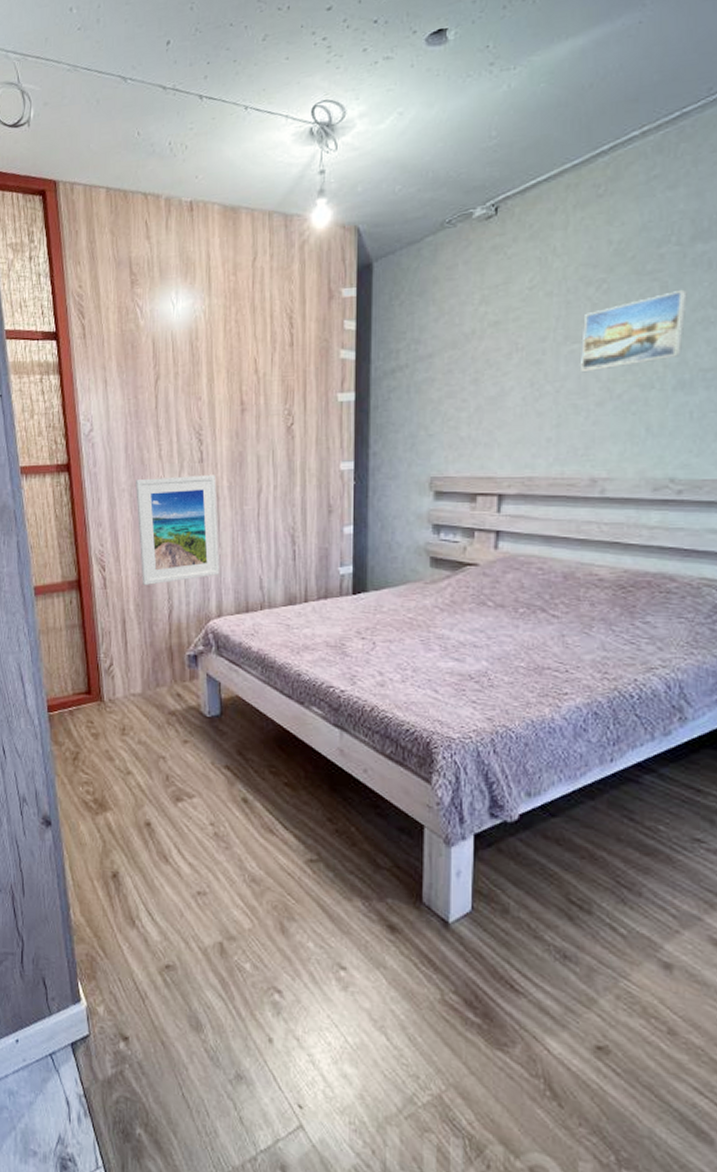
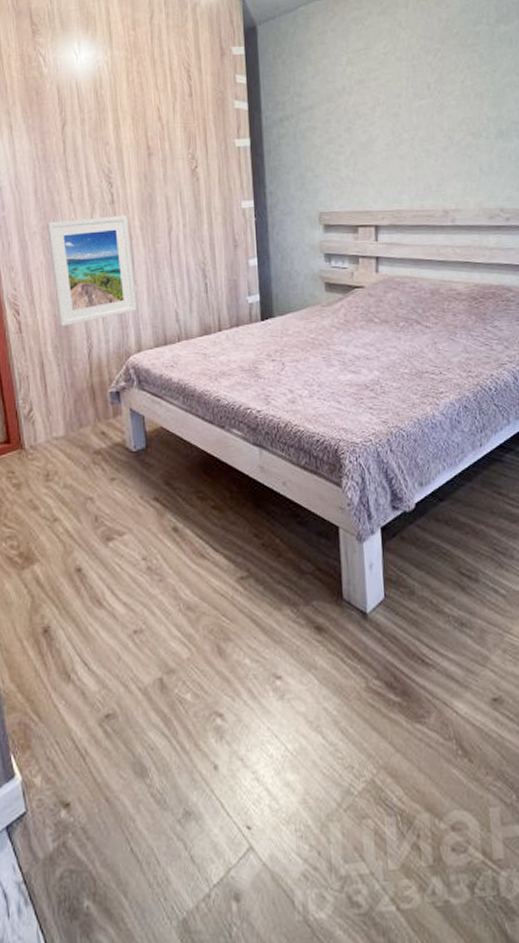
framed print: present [581,289,687,373] -> none [427,59,498,124]

